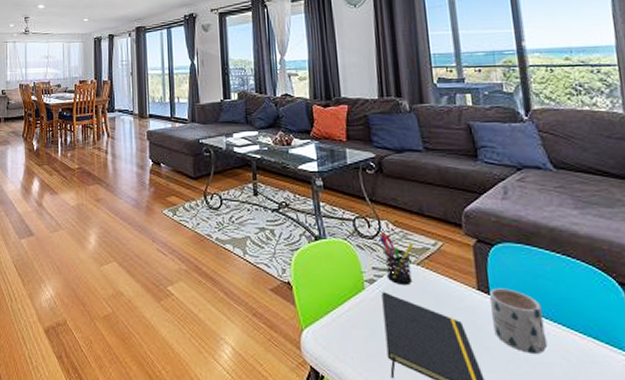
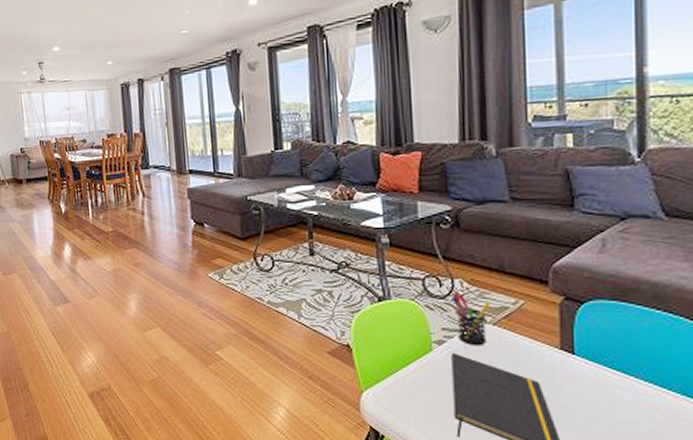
mug: present [490,288,548,354] -> none [574,347,635,412]

